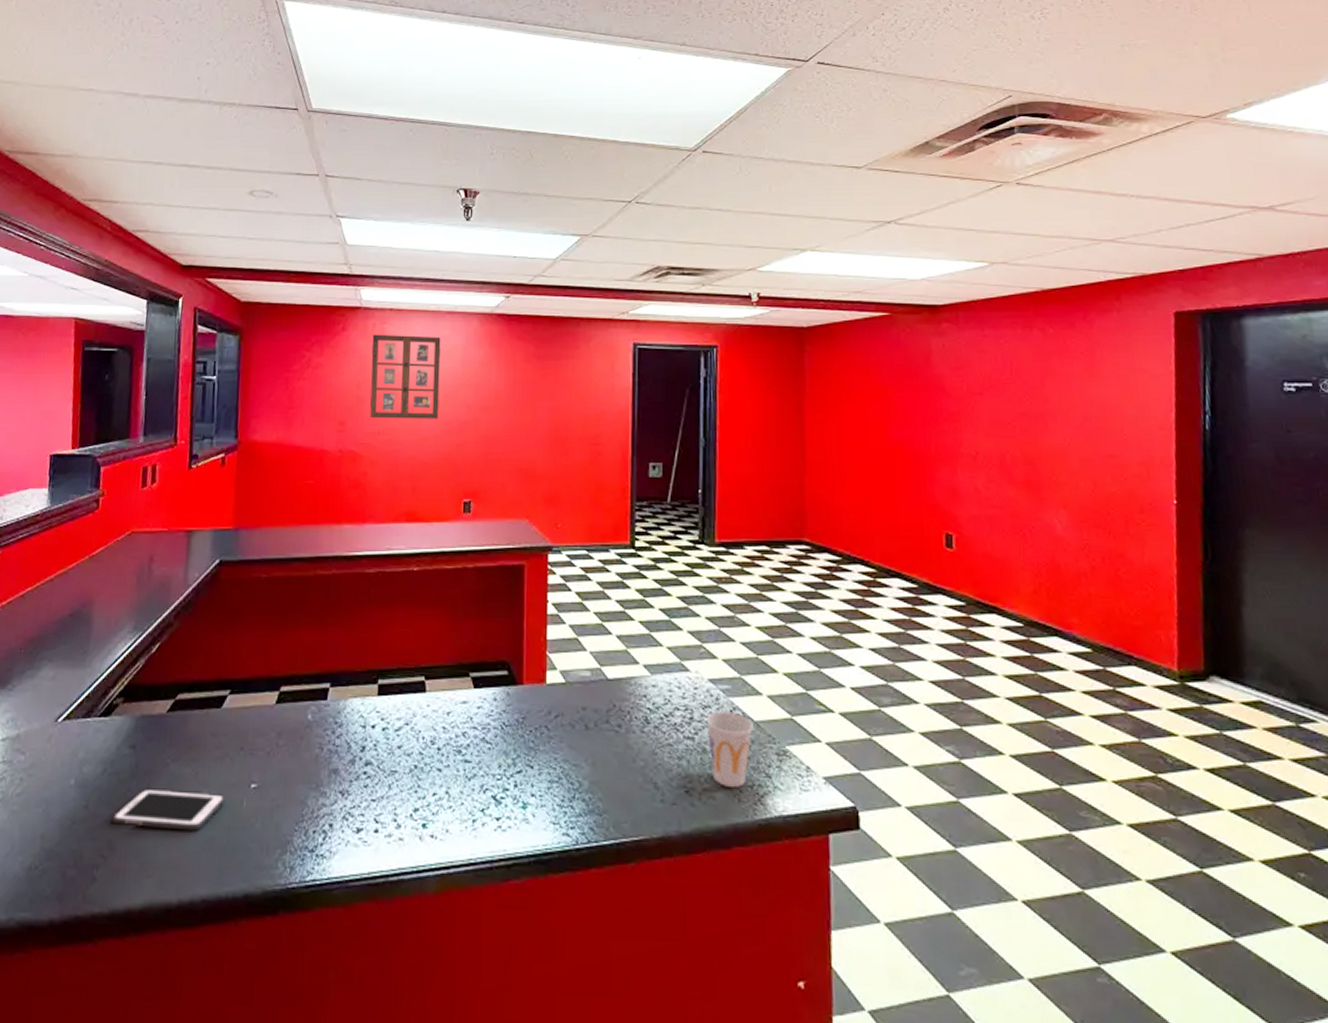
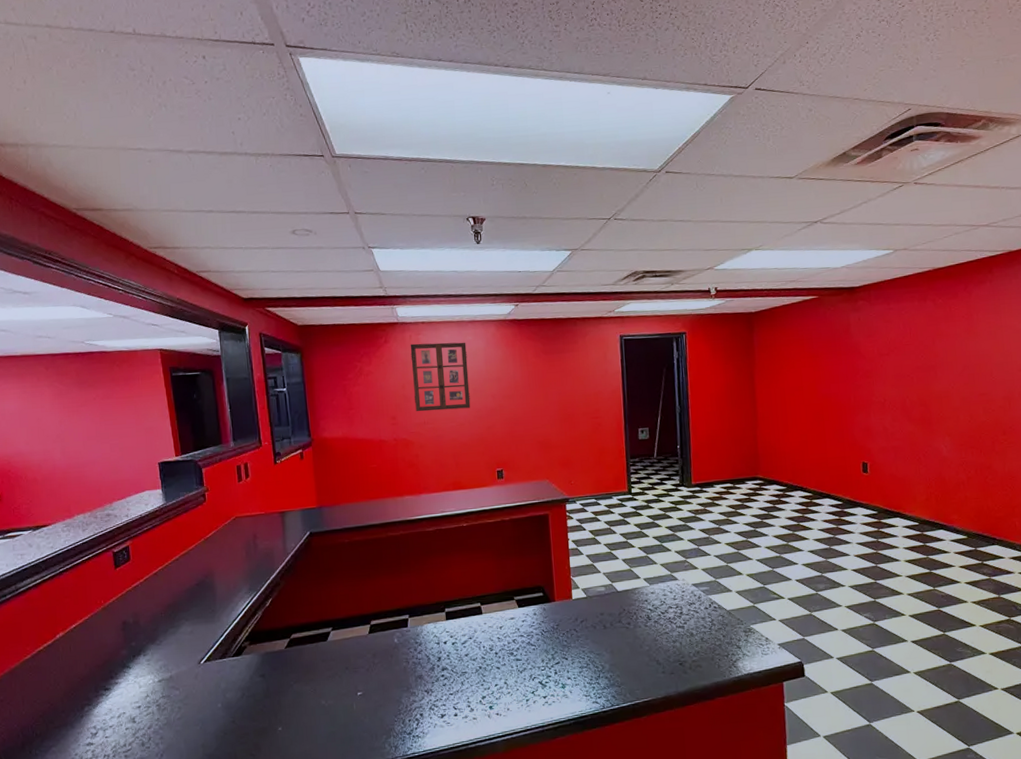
cell phone: present [112,789,225,831] -> none [255,702,339,731]
cup: present [706,711,753,787] -> none [692,605,727,658]

